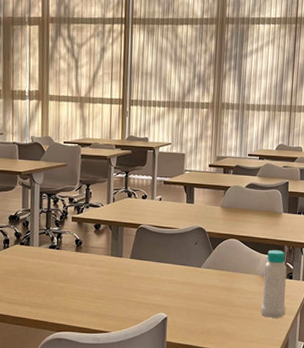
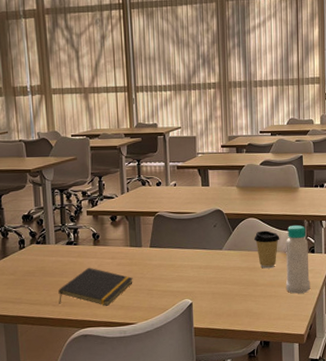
notepad: none [37,272,111,312] -> present [58,267,133,306]
coffee cup: none [233,252,259,290] -> present [254,230,280,269]

